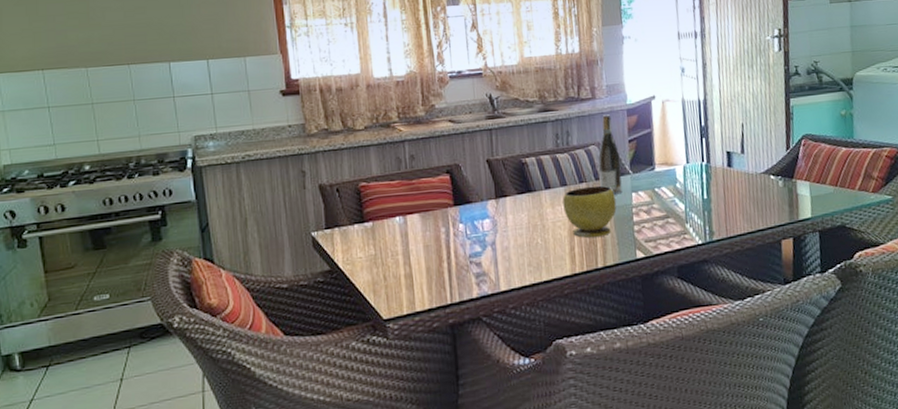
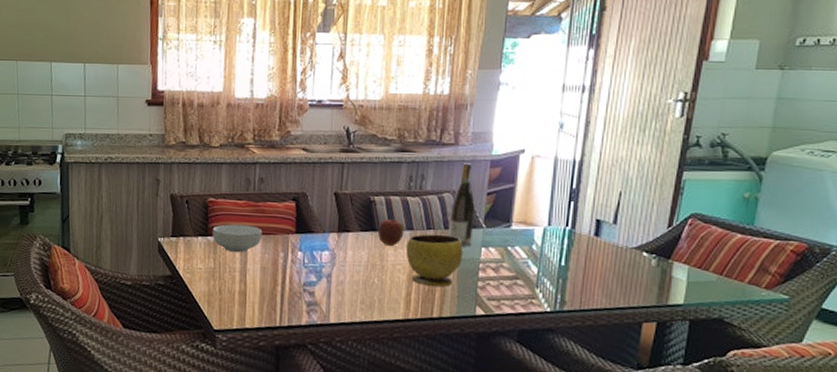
cereal bowl: none [368,205,421,236] -> present [212,224,263,253]
apple: none [534,177,559,205] -> present [378,218,404,246]

